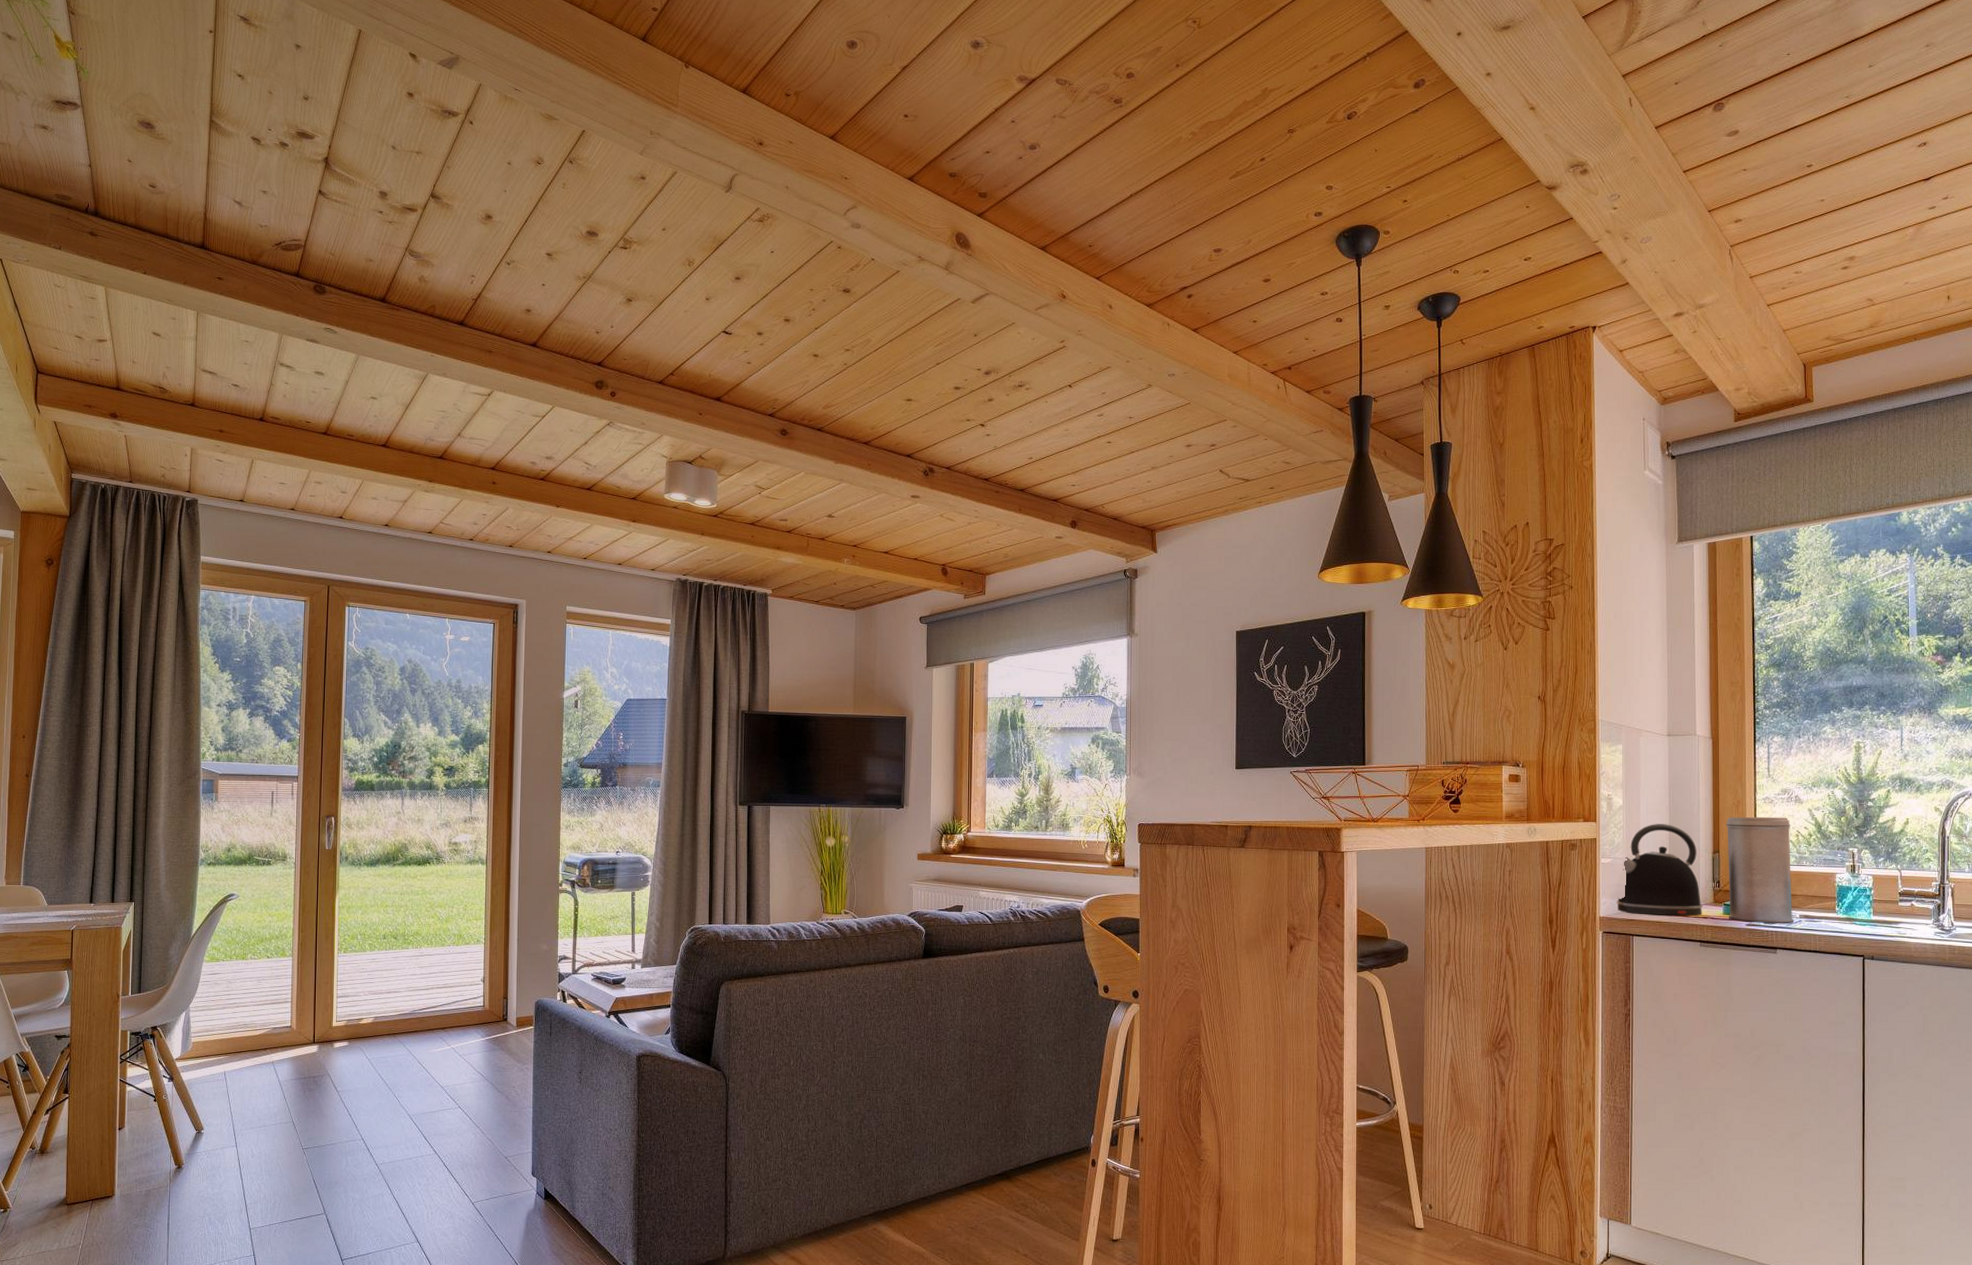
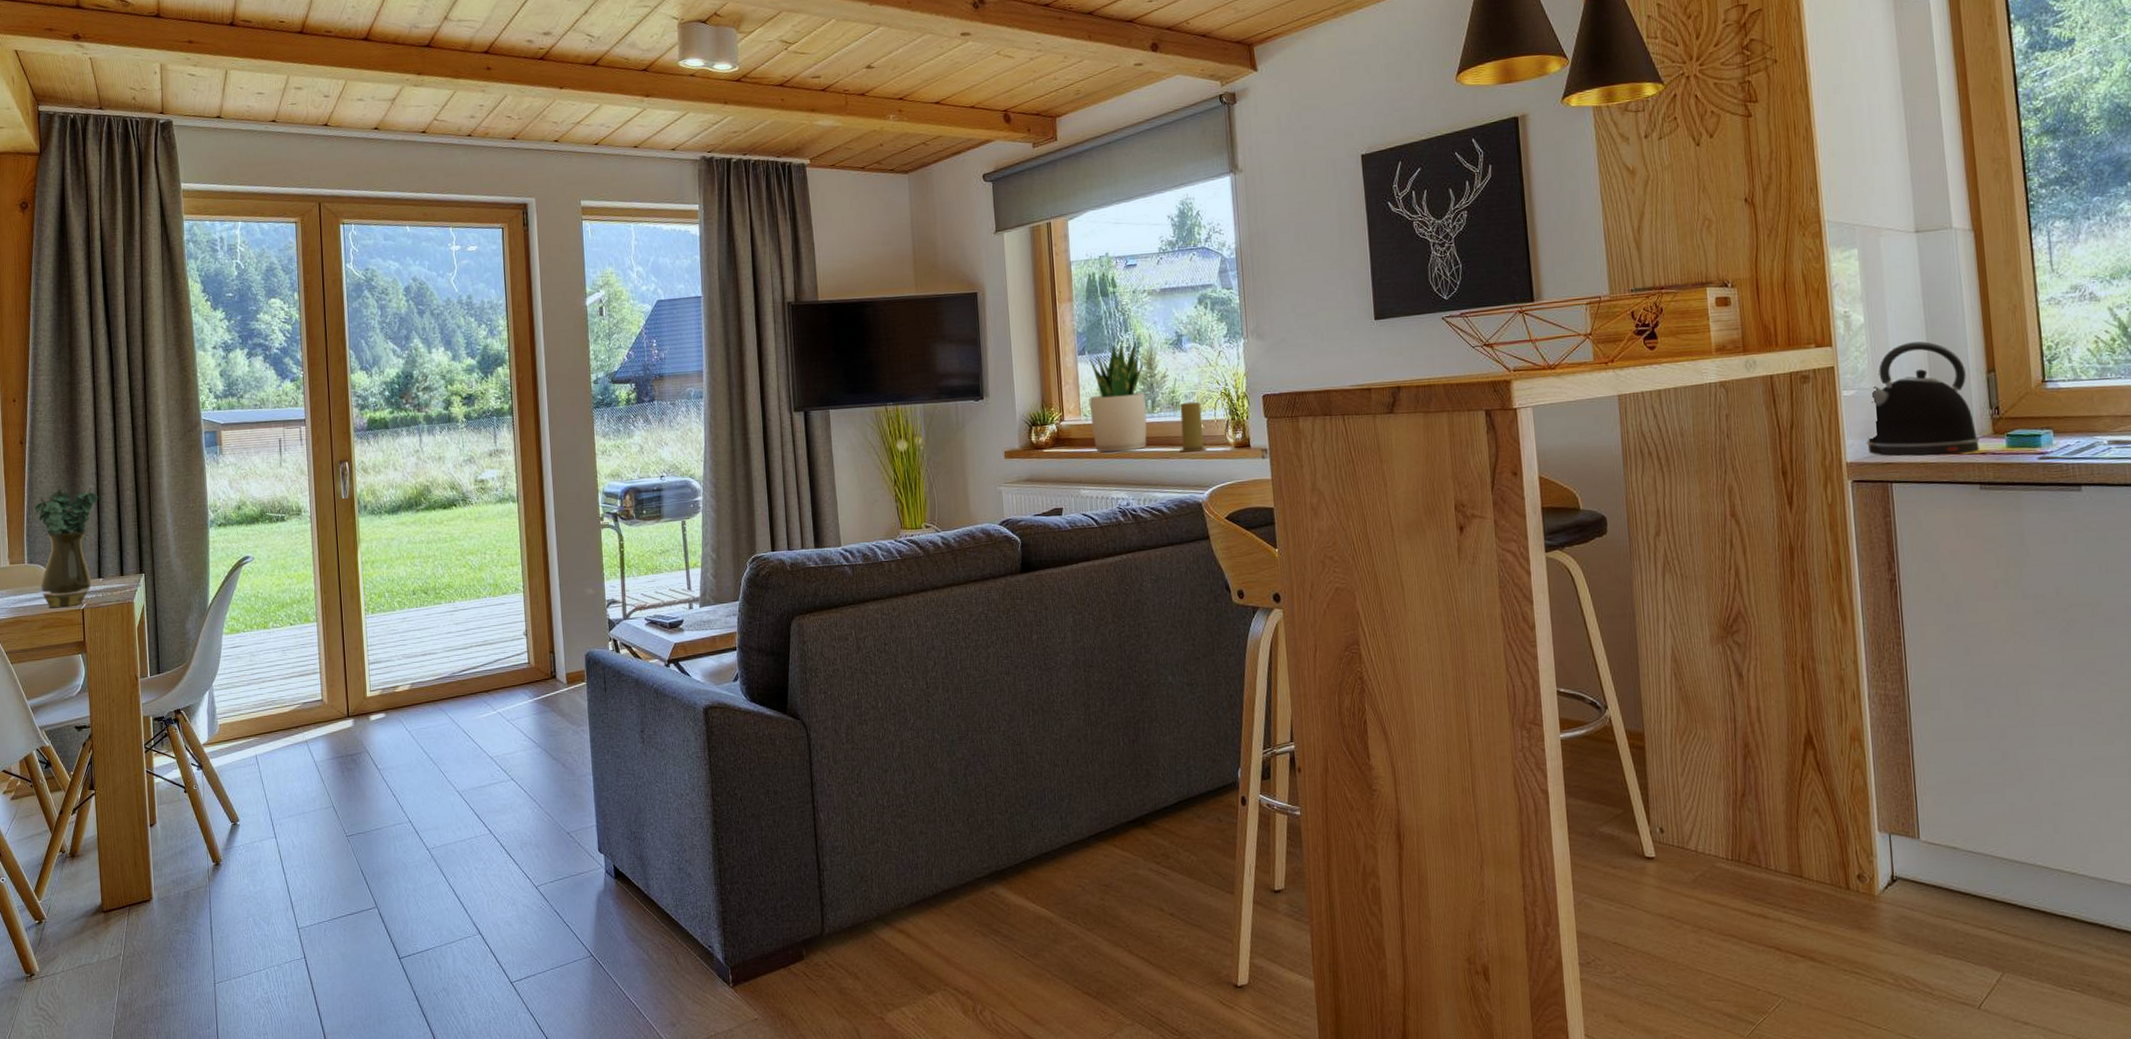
vase: none [33,817,97,928] -> present [34,485,99,609]
planter: none [994,768,1042,862] -> present [1088,339,1147,452]
candle: none [1065,824,1088,867] -> present [1179,401,1207,453]
canister: present [1726,816,1794,923] -> none [2000,320,2102,456]

